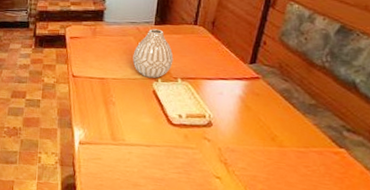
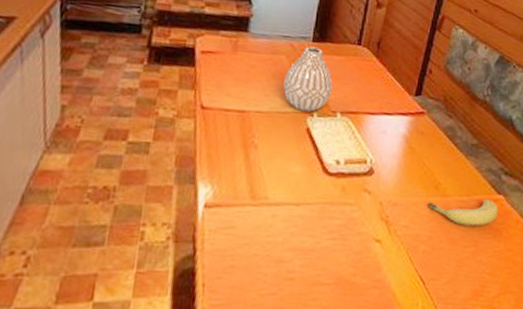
fruit: none [266,150,340,174] -> present [429,198,499,226]

